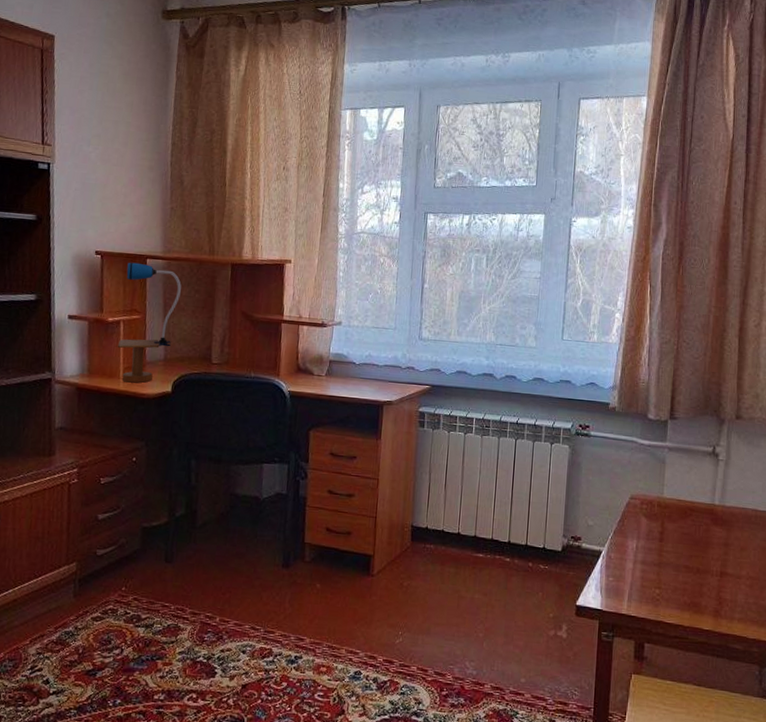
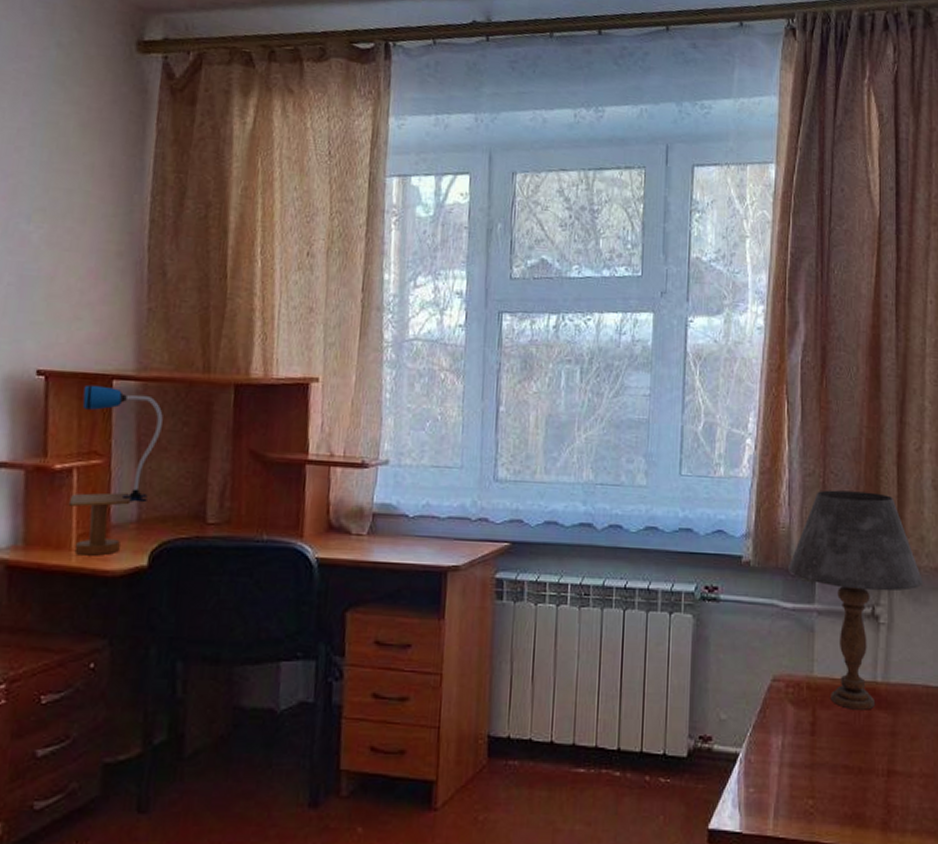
table lamp: none [646,355,757,525] -> present [788,490,924,710]

